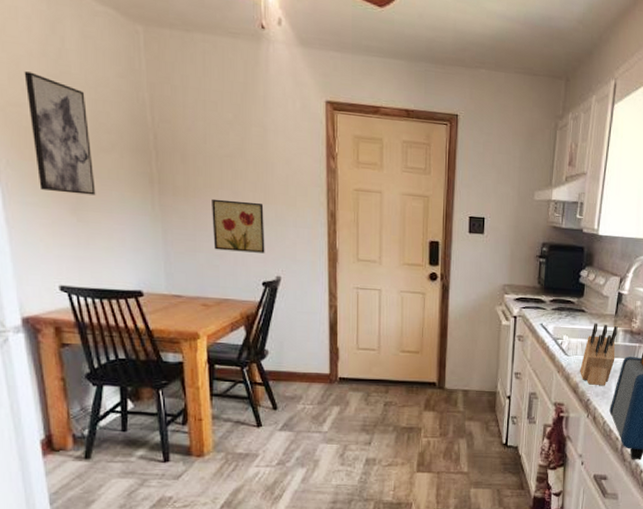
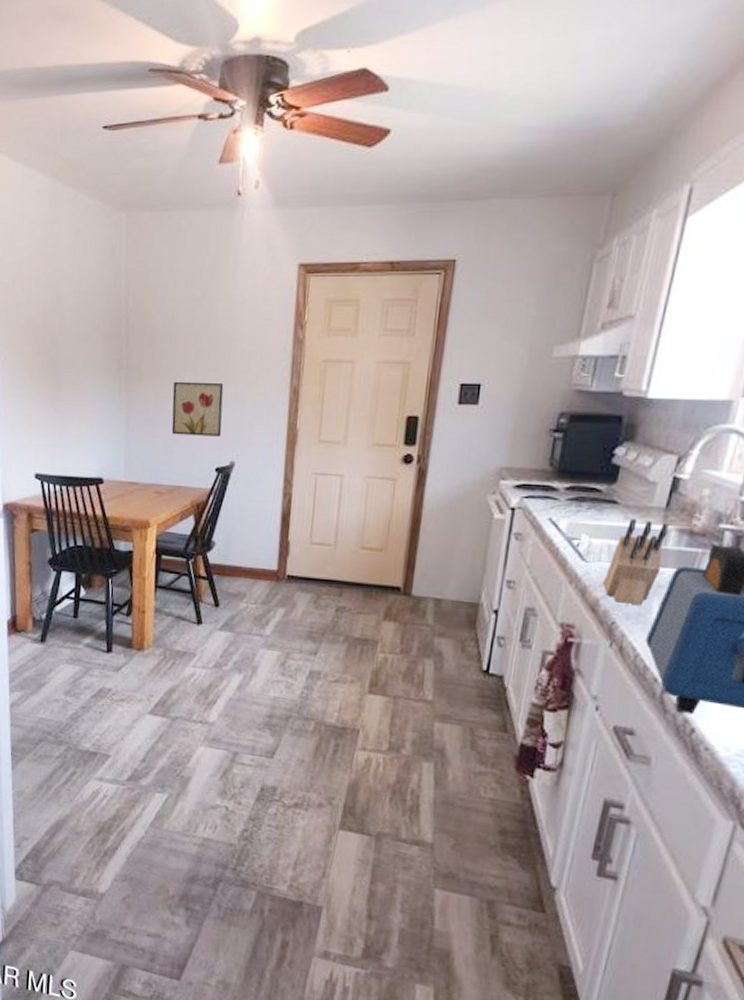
wall art: present [24,71,96,196] -> none [24,273,72,385]

